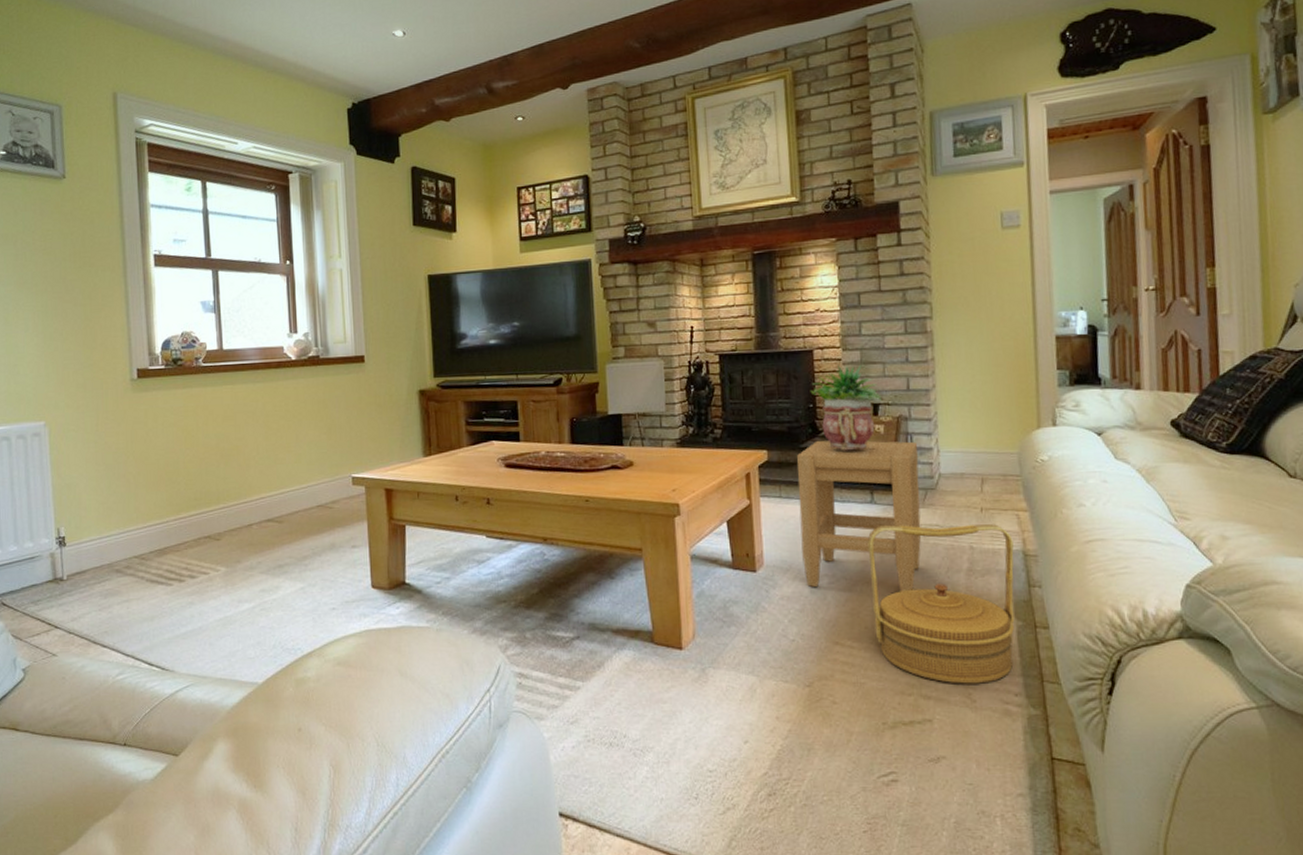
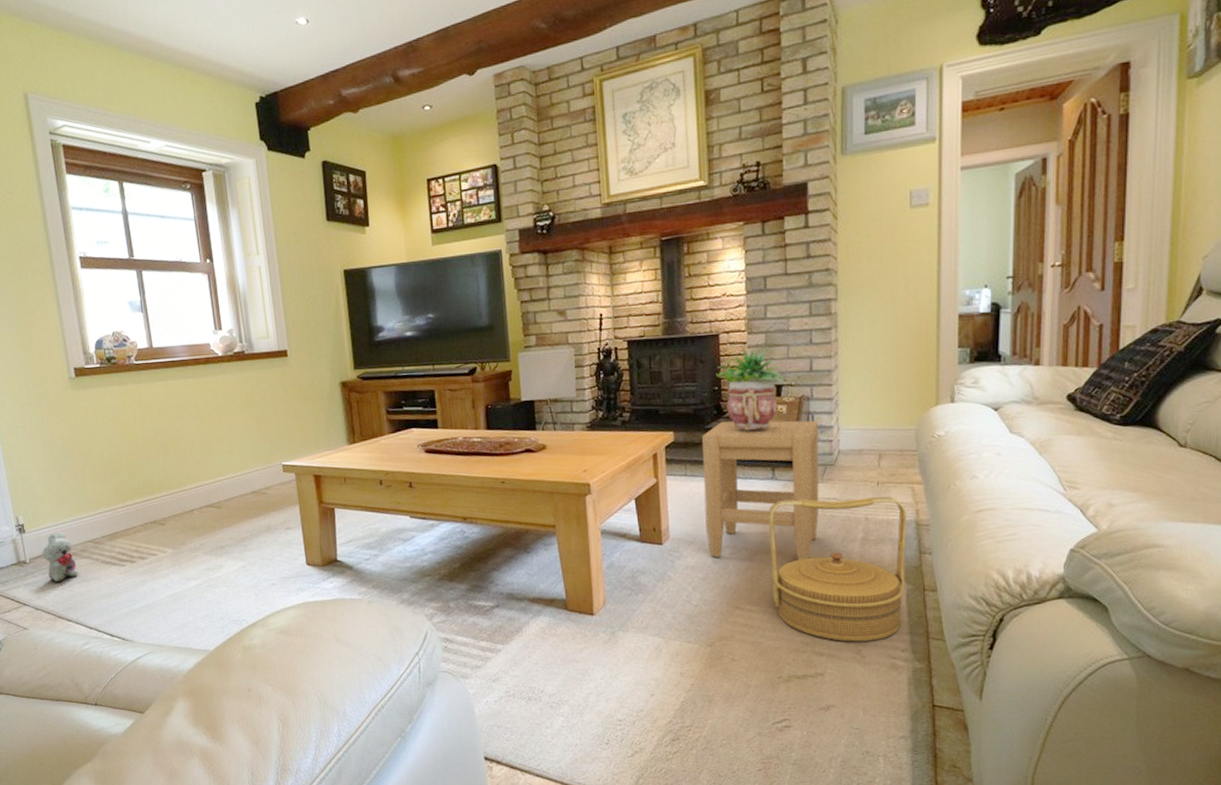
plush toy: none [82,546,119,602] -> present [42,532,78,582]

